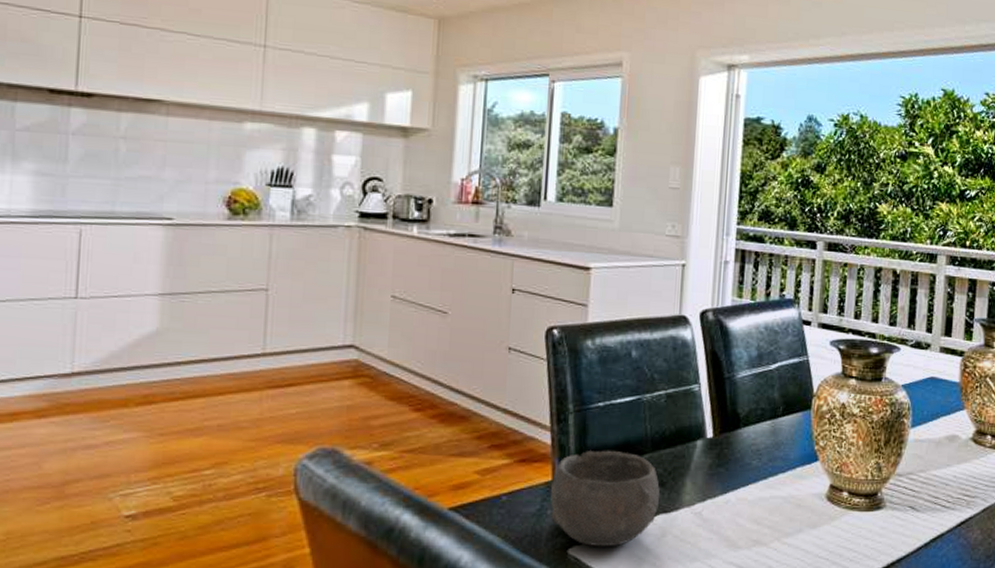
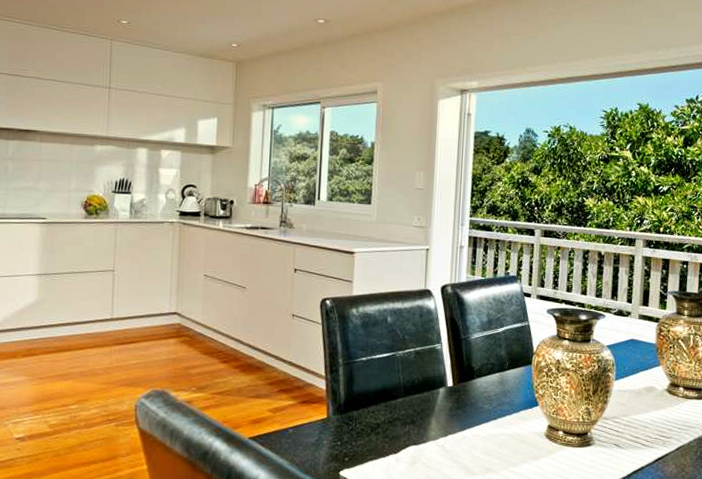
bowl: present [551,450,661,547] -> none [326,395,412,471]

